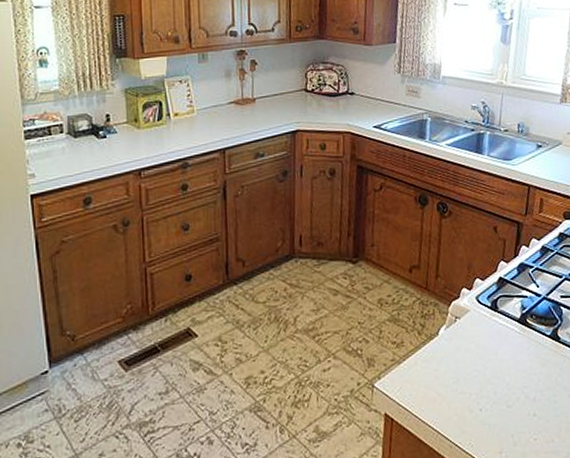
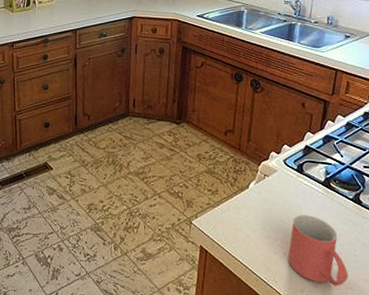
mug: none [484,360,549,441] -> present [288,215,348,286]

